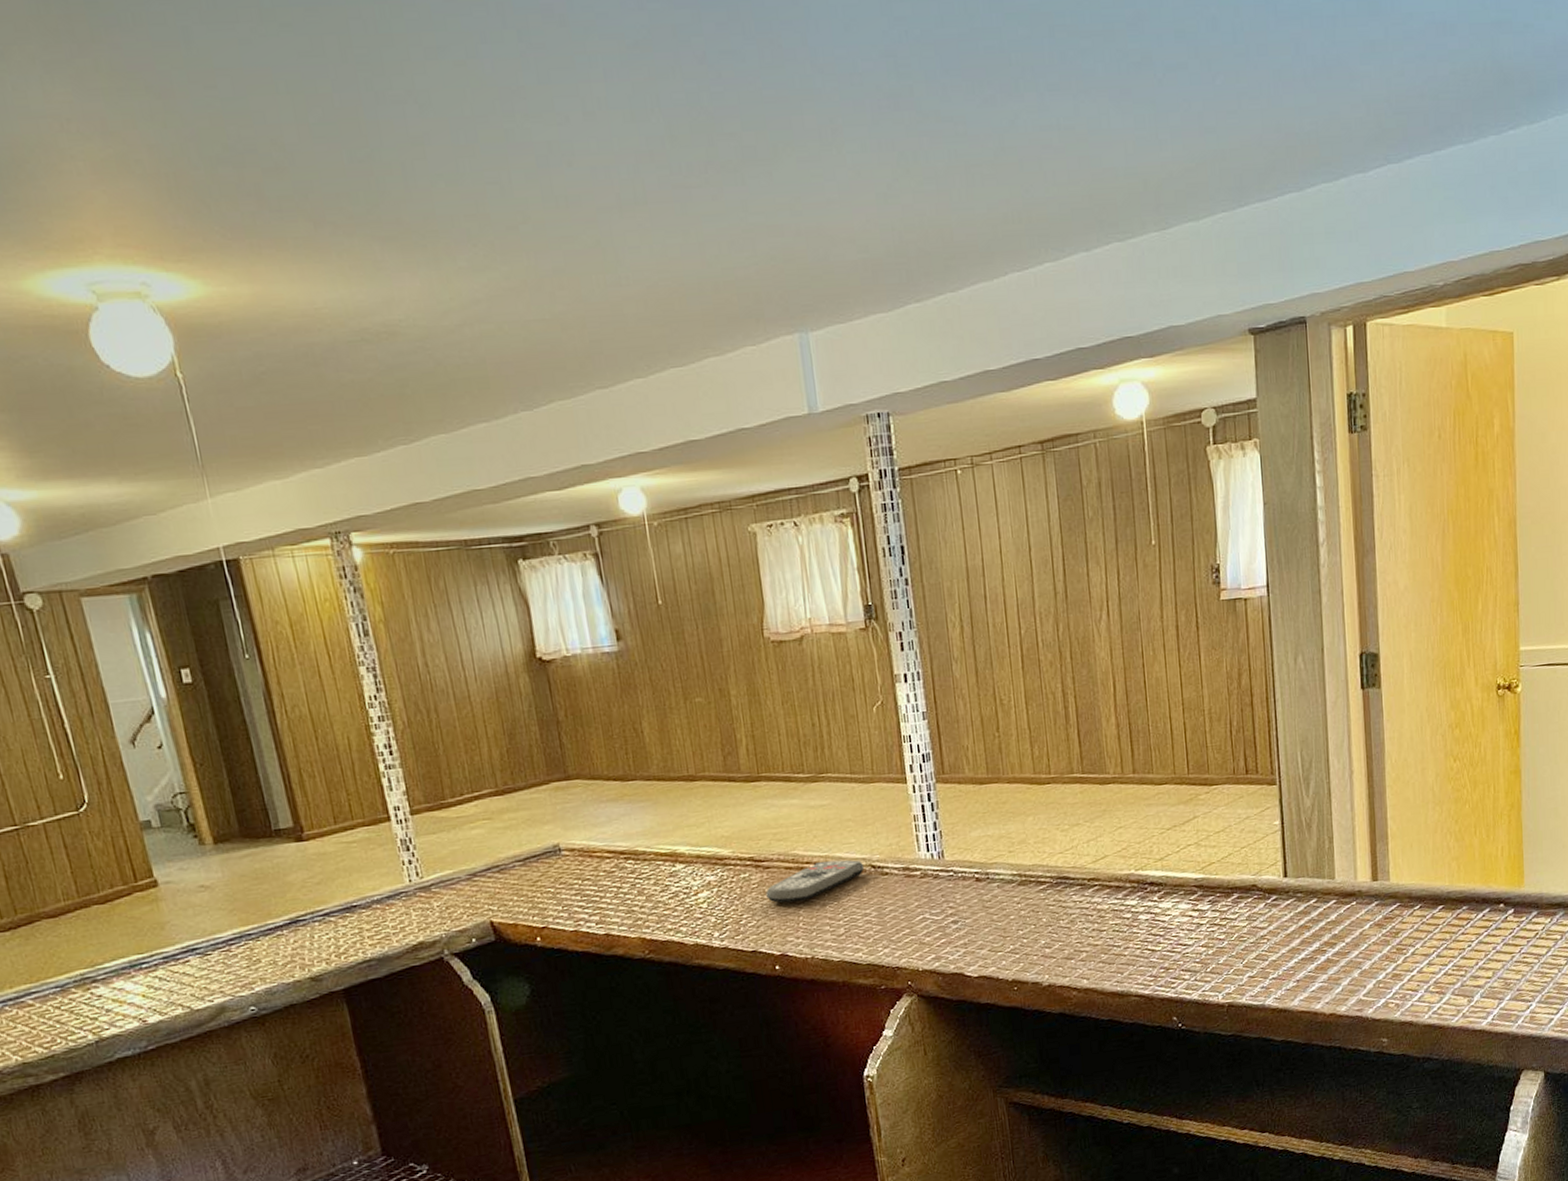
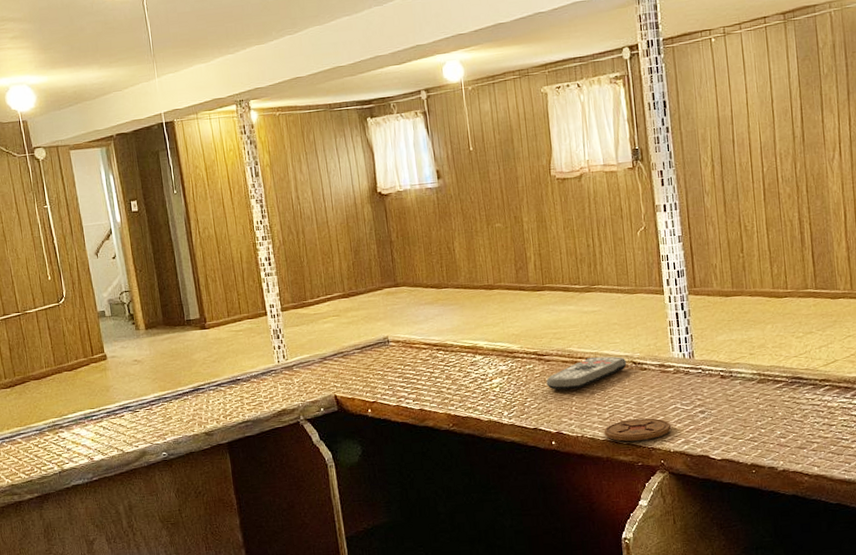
coaster: none [838,932,920,962] -> present [603,418,672,442]

